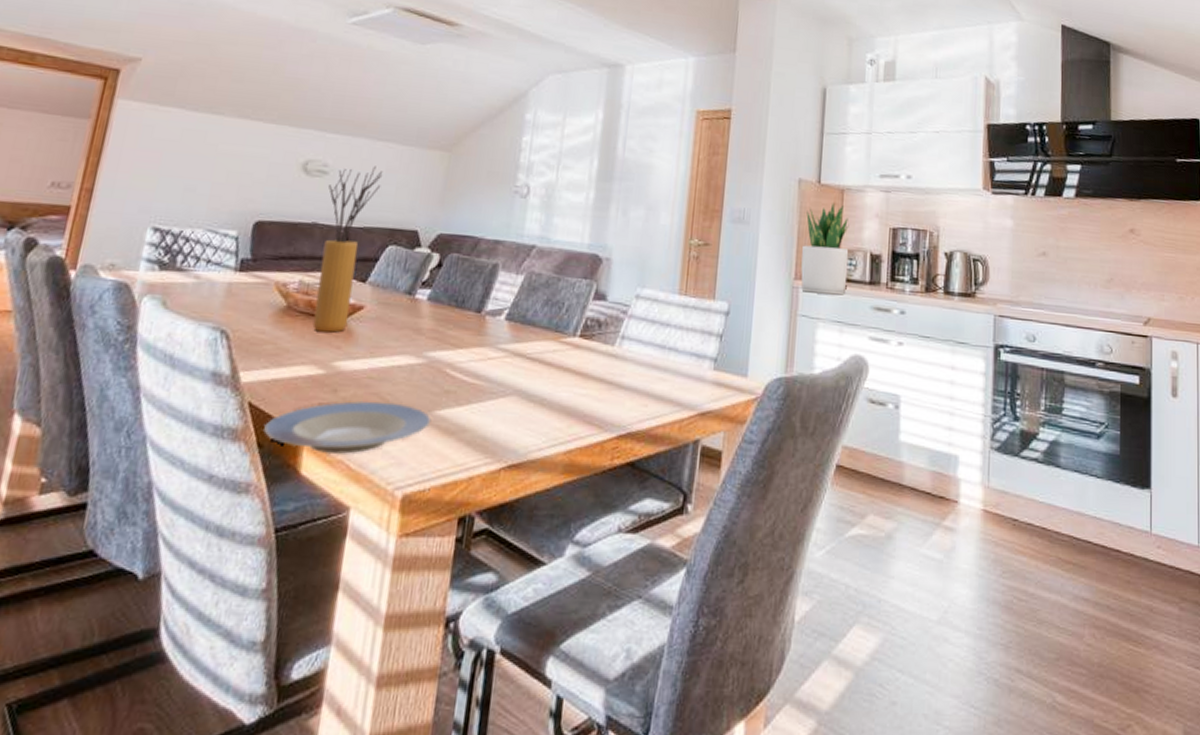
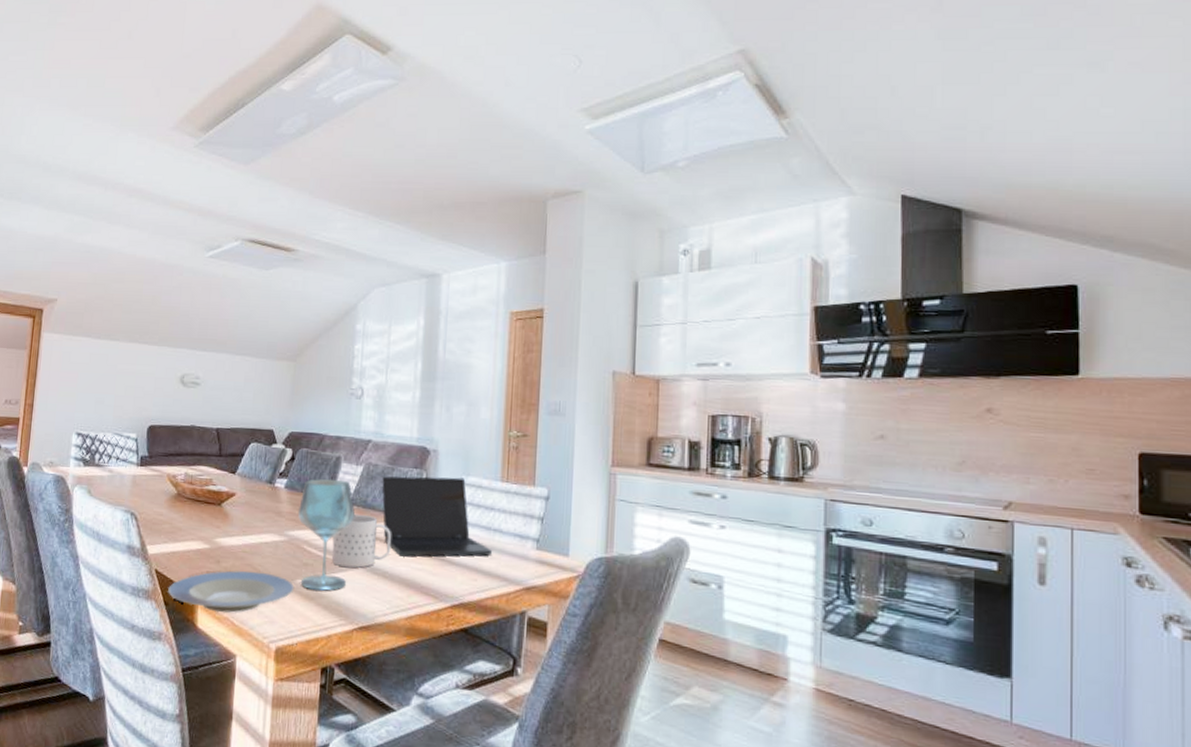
vase: present [312,166,384,333] -> none [197,376,243,515]
wine glass: none [439,289,512,423] -> present [297,479,356,591]
mug: none [479,332,553,395] -> present [331,515,391,568]
laptop: none [544,287,667,381] -> present [382,476,493,557]
planter: present [801,203,849,296] -> none [618,393,666,481]

